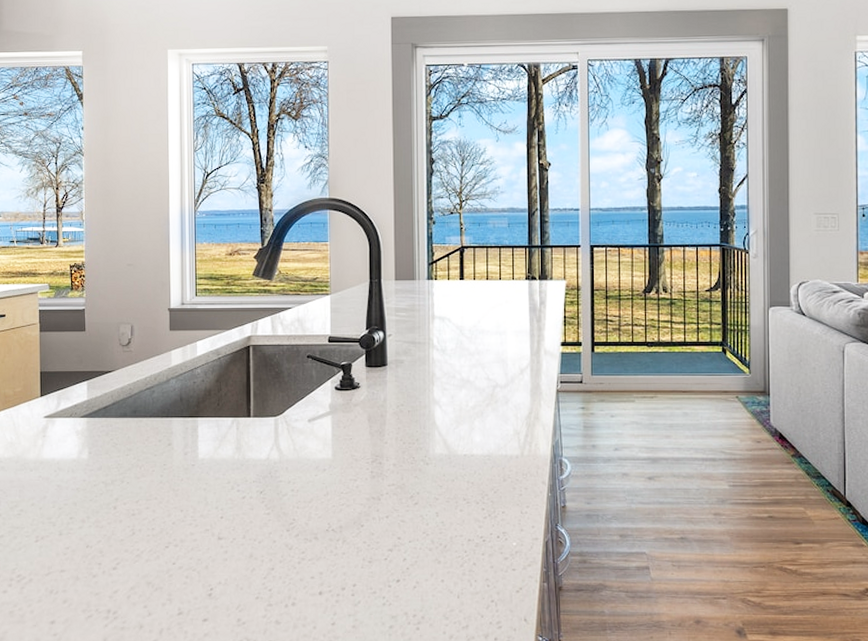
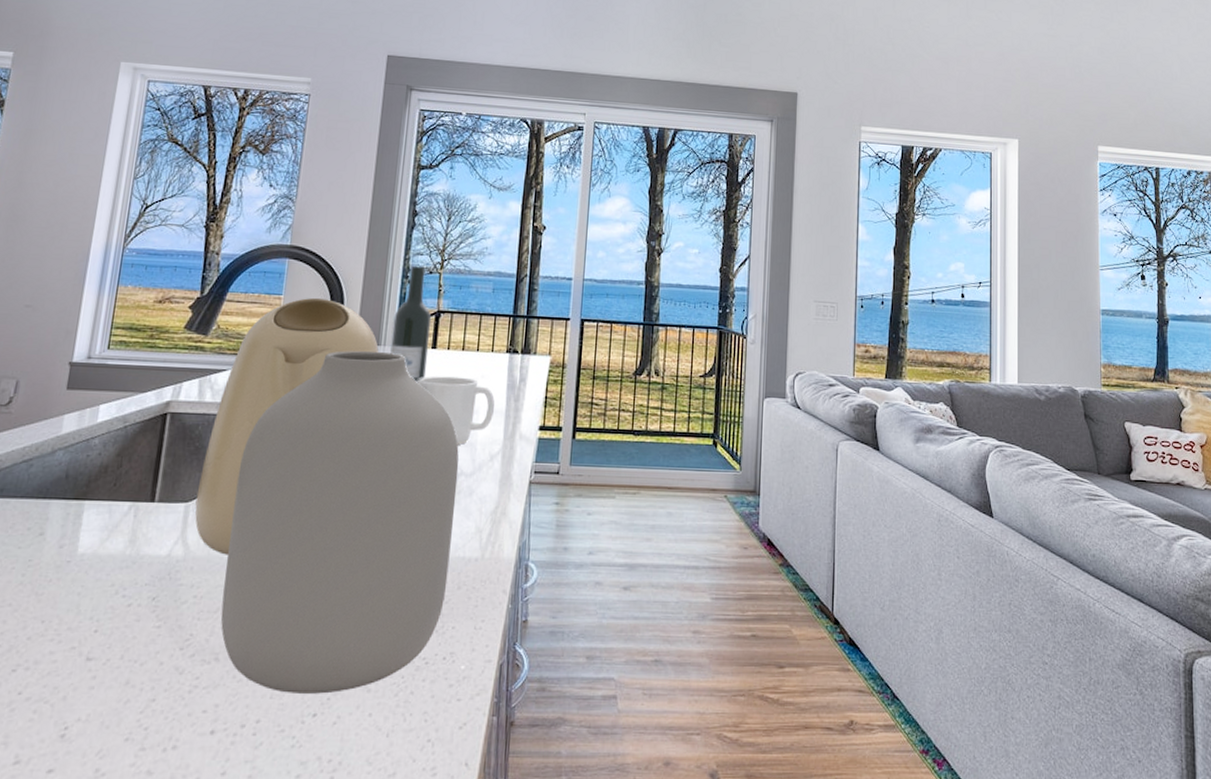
kettle: none [282,242,414,457] -> present [195,297,379,555]
vase: none [312,285,495,565] -> present [220,350,459,694]
wine bottle: none [424,208,458,310] -> present [390,265,432,383]
mug: none [451,303,520,361] -> present [417,376,495,445]

